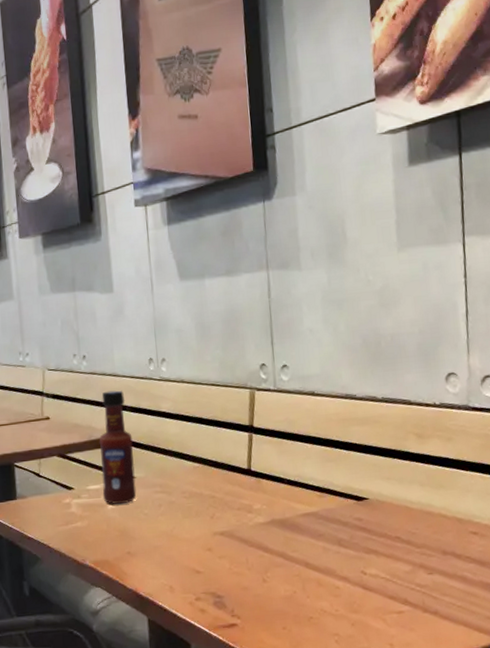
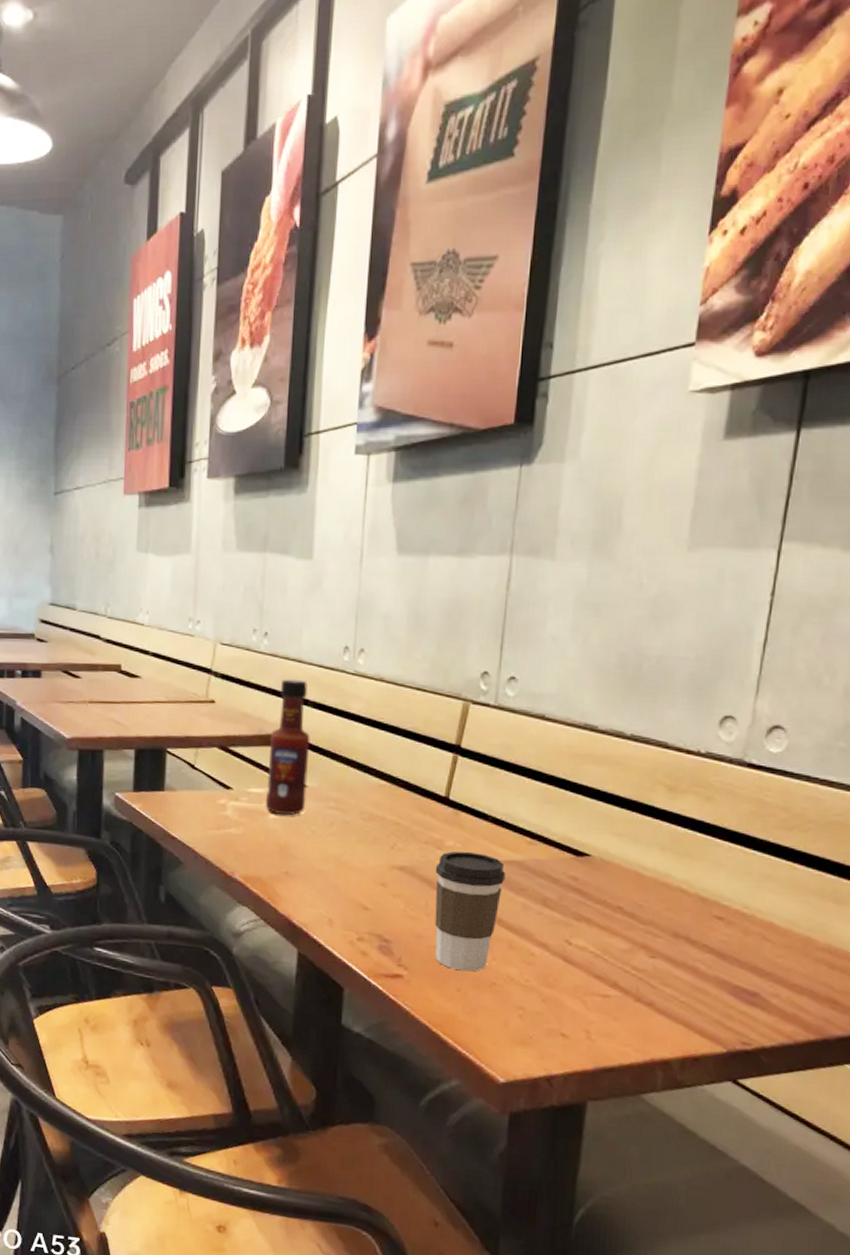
coffee cup: none [249,510,306,612] -> present [434,851,506,972]

